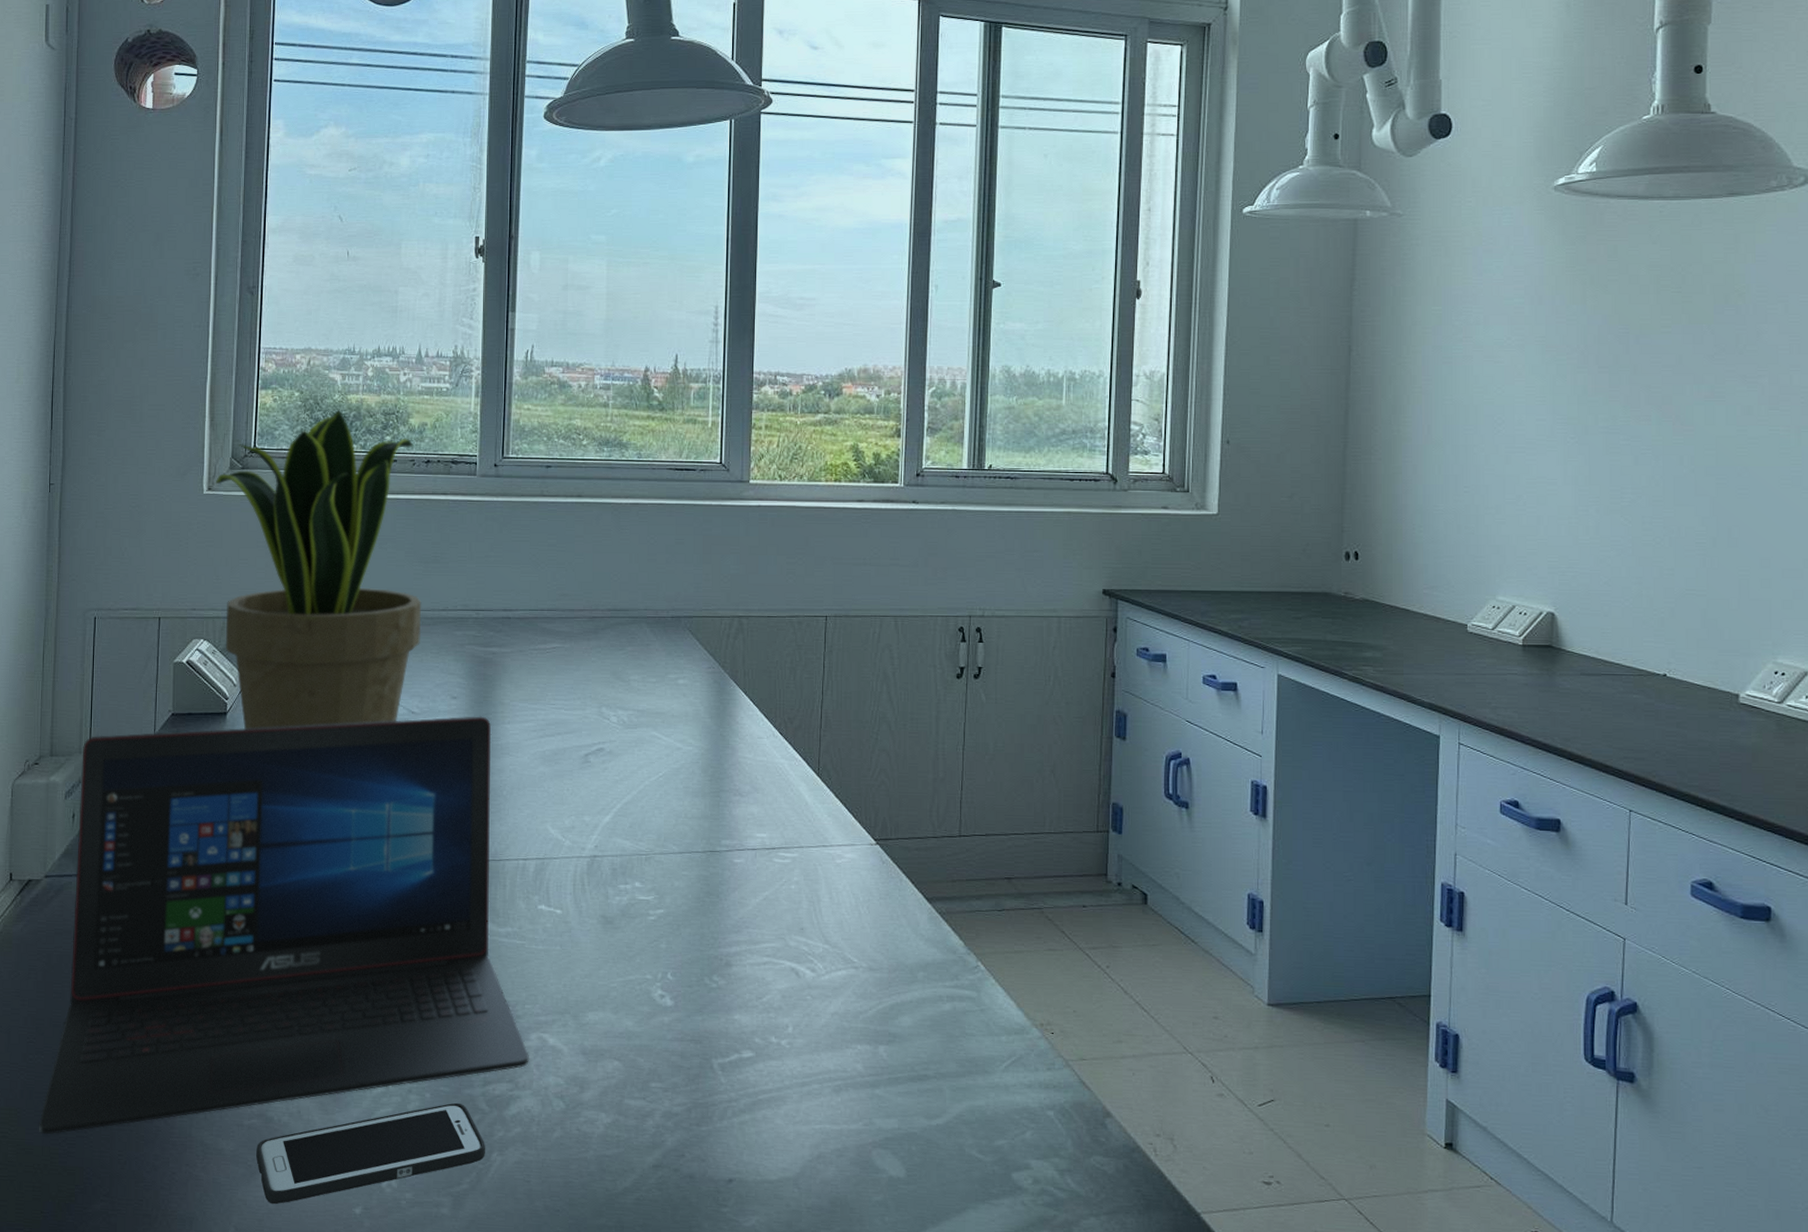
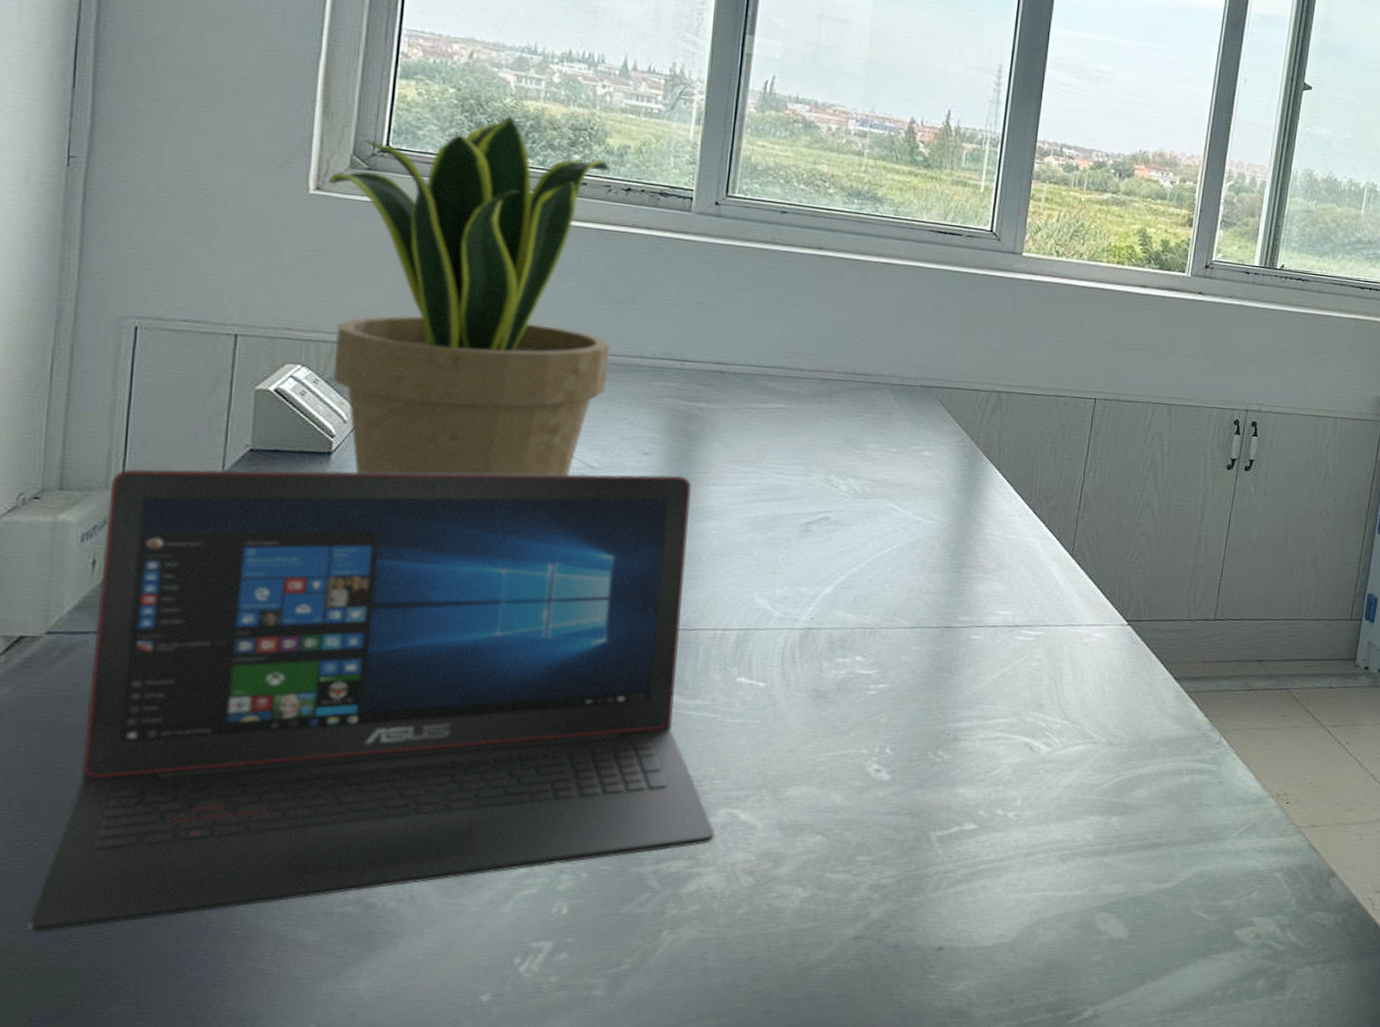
cell phone: present [256,1102,485,1205] -> none [349,881,654,997]

